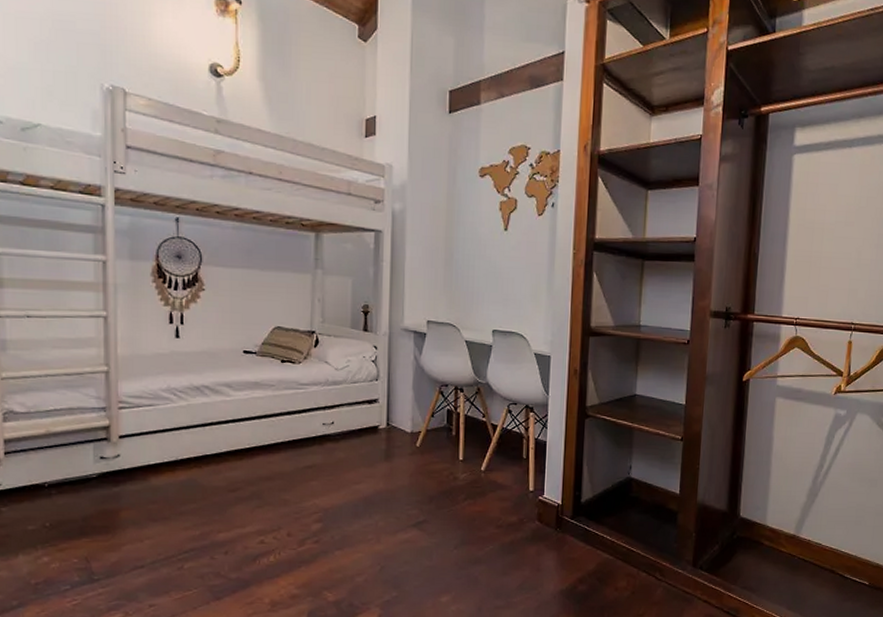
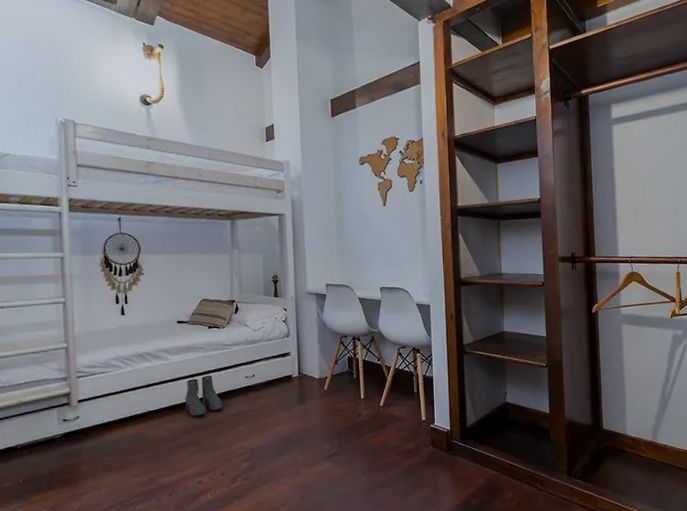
boots: none [249,418,294,465] -> present [185,375,223,416]

